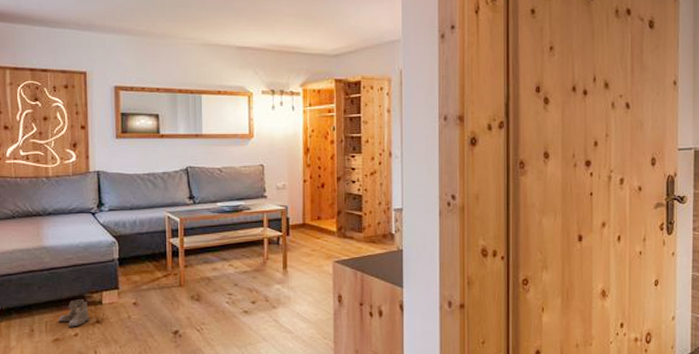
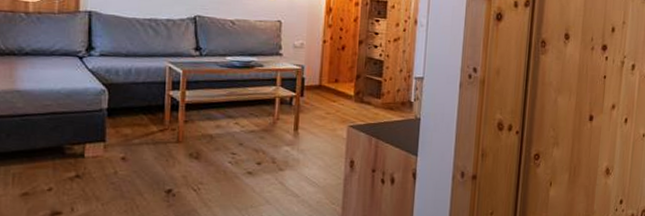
boots: present [58,299,90,327] -> none [29,150,69,181]

